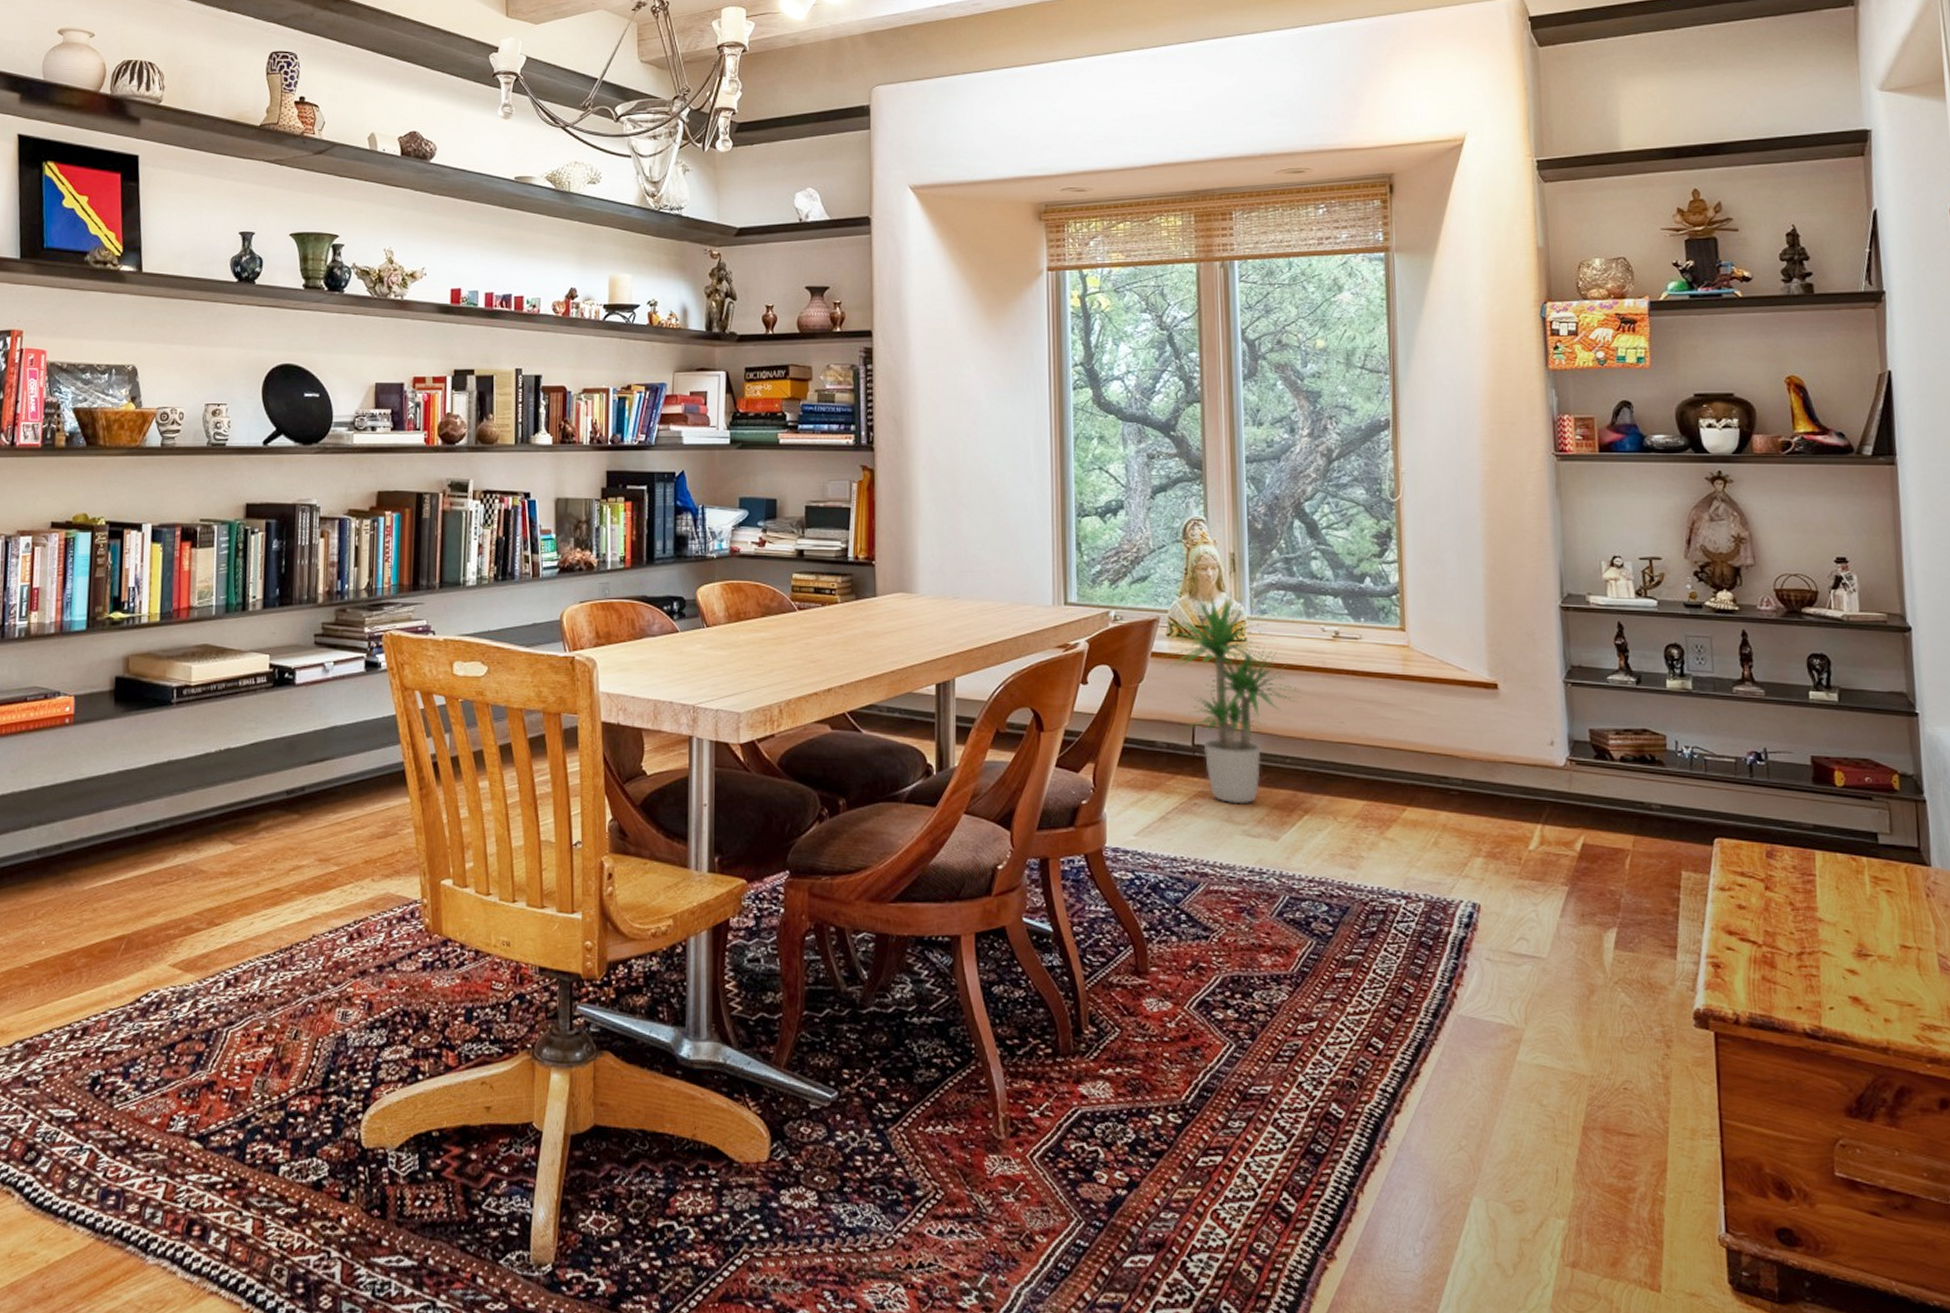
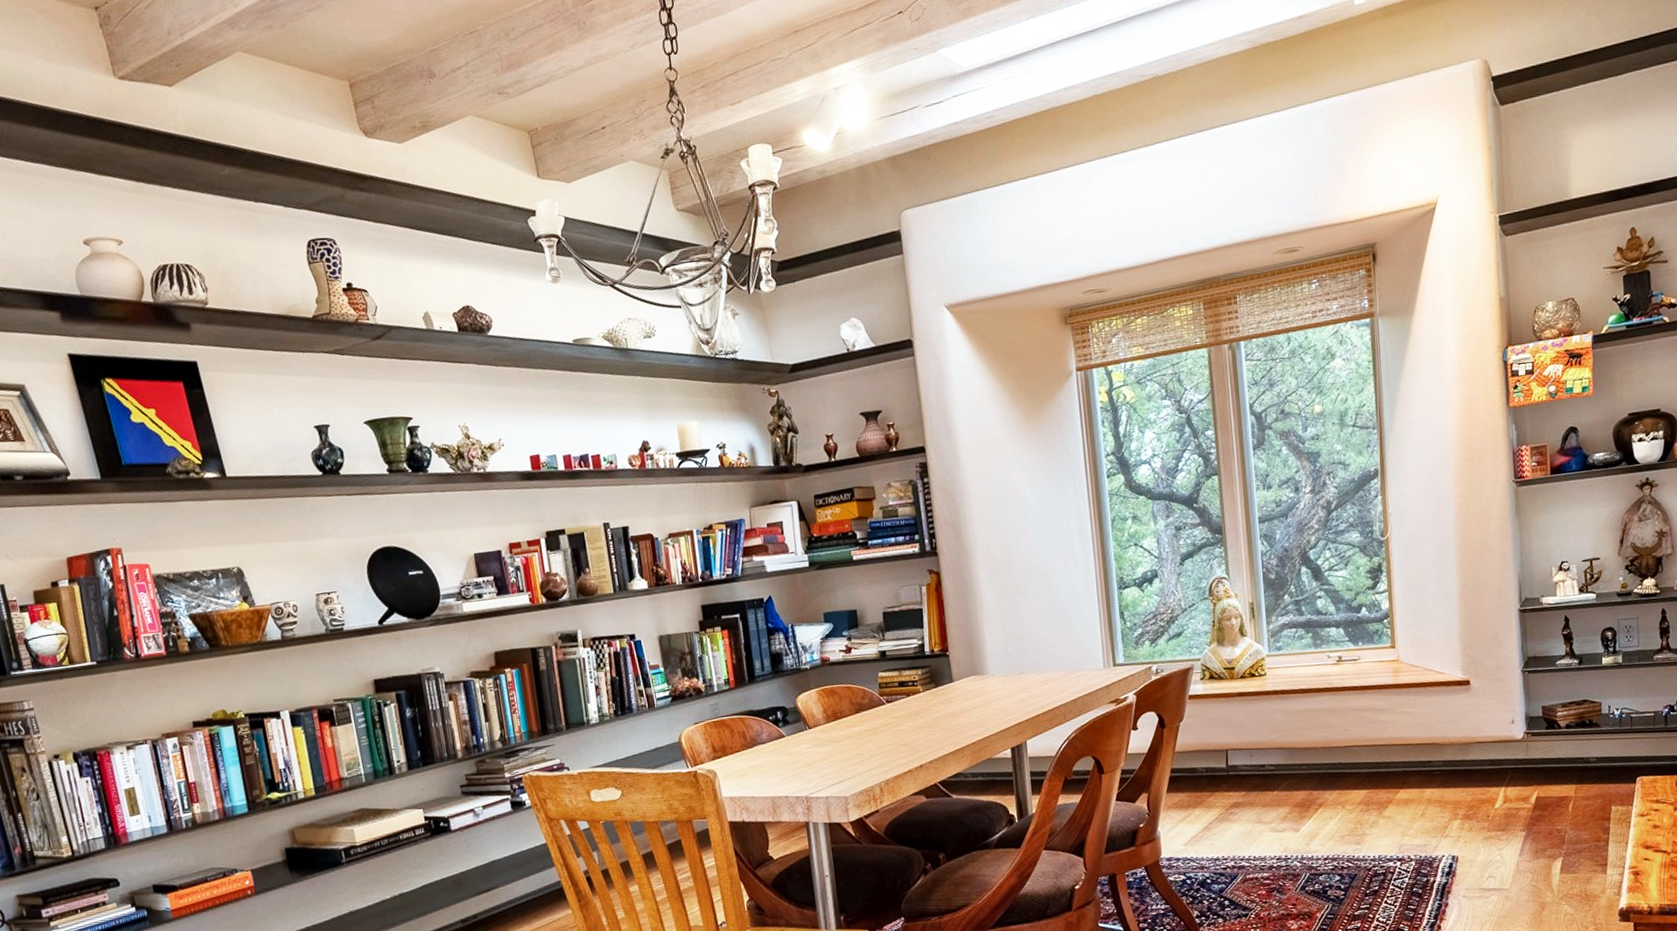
potted plant: present [1160,590,1302,804] -> none [1195,635,1313,808]

